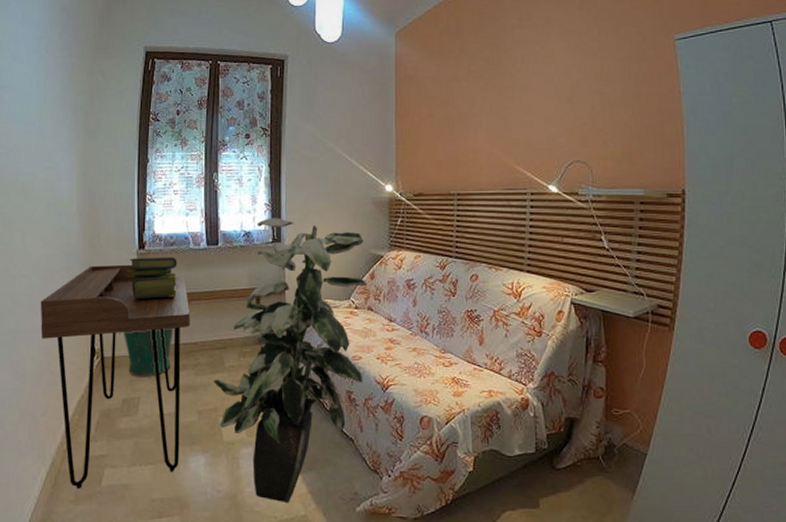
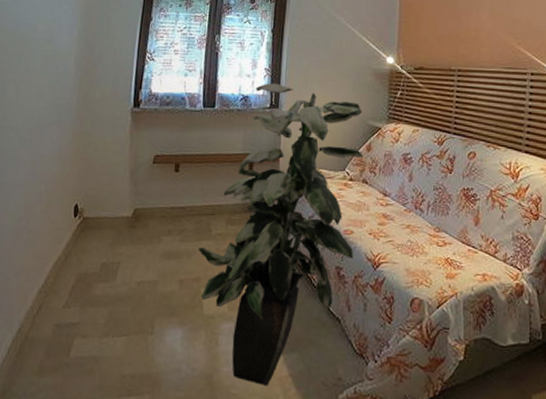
desk: present [40,264,191,490] -> none [23,121,181,360]
trash can: present [119,327,174,377] -> none [104,189,162,241]
stack of books: present [127,257,177,300] -> none [119,116,172,159]

